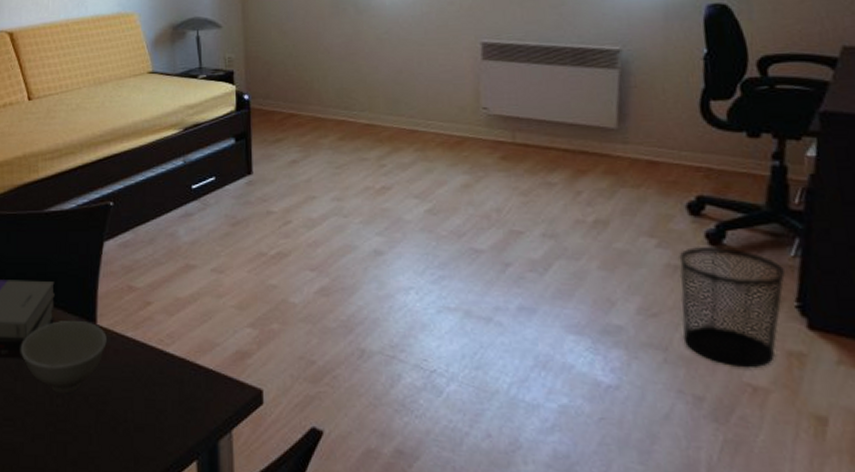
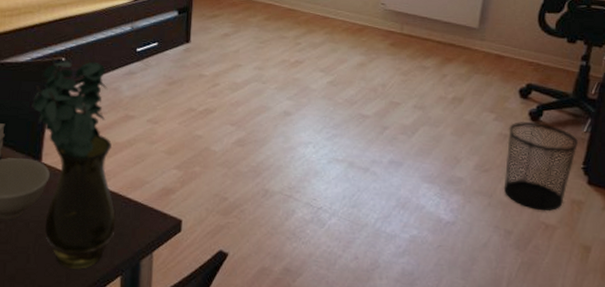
vase: none [81,195,186,452] -> present [31,53,116,269]

